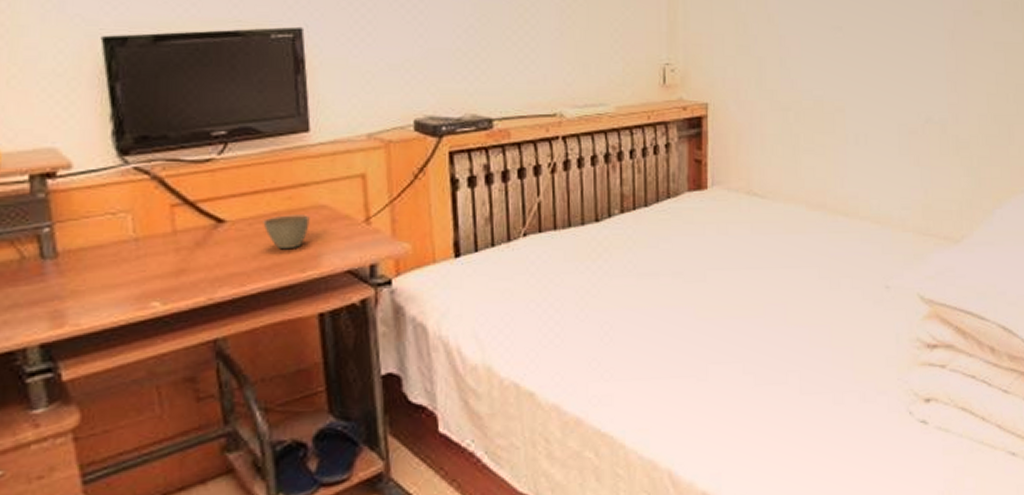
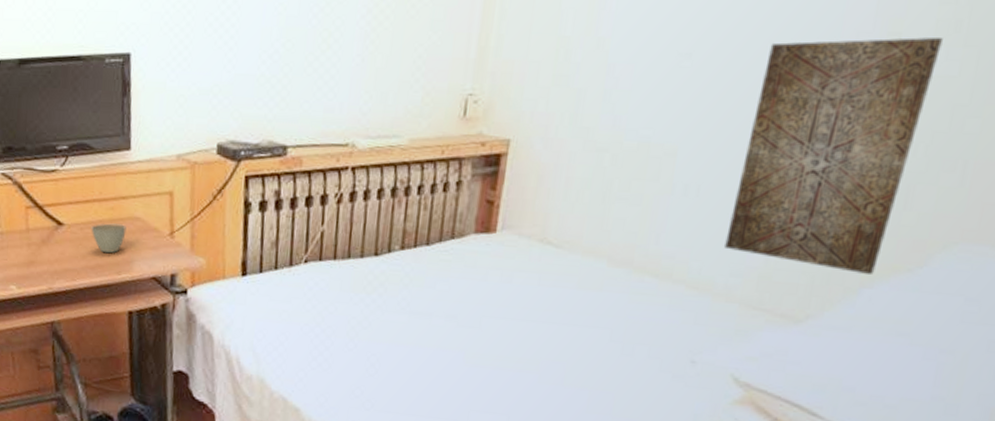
wall art: none [893,15,1009,197] -> present [724,37,943,274]

